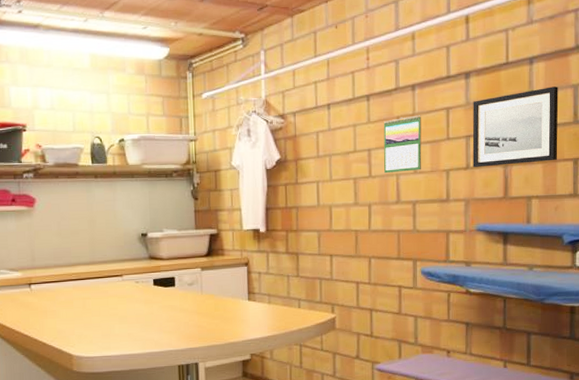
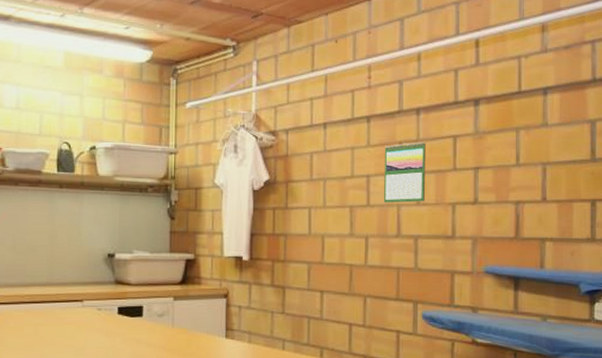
wall art: present [472,86,559,167] -> none [481,120,575,203]

